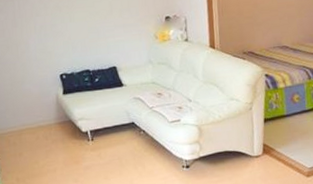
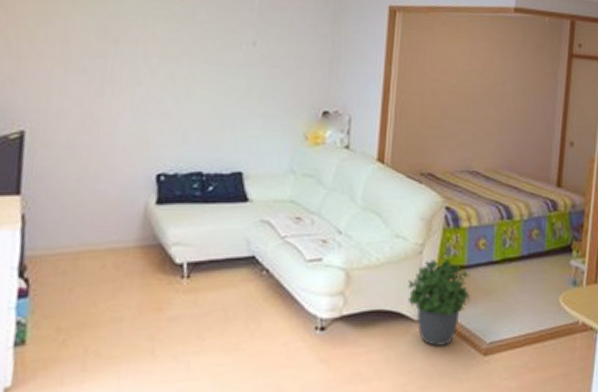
potted plant: none [244,112,293,173] -> present [408,259,471,346]

